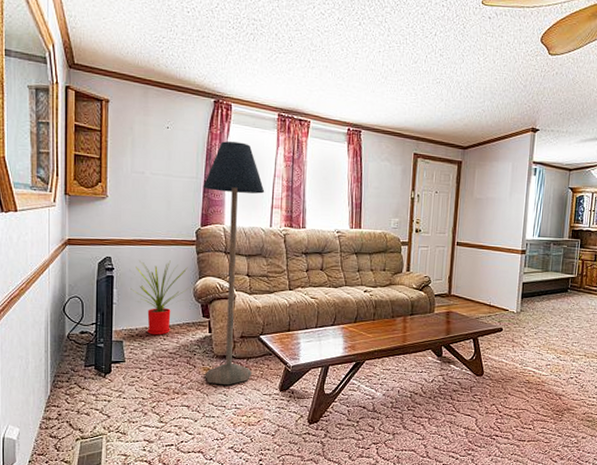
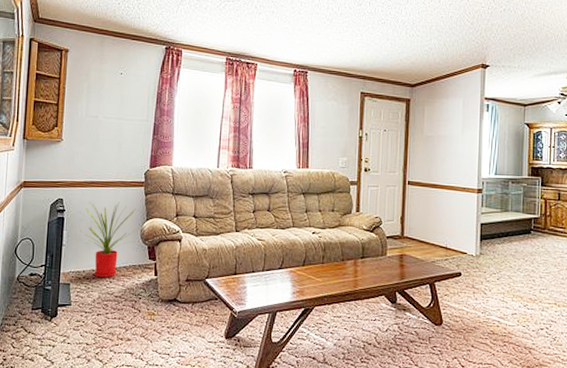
floor lamp: present [203,141,265,386] -> none [149,85,213,332]

